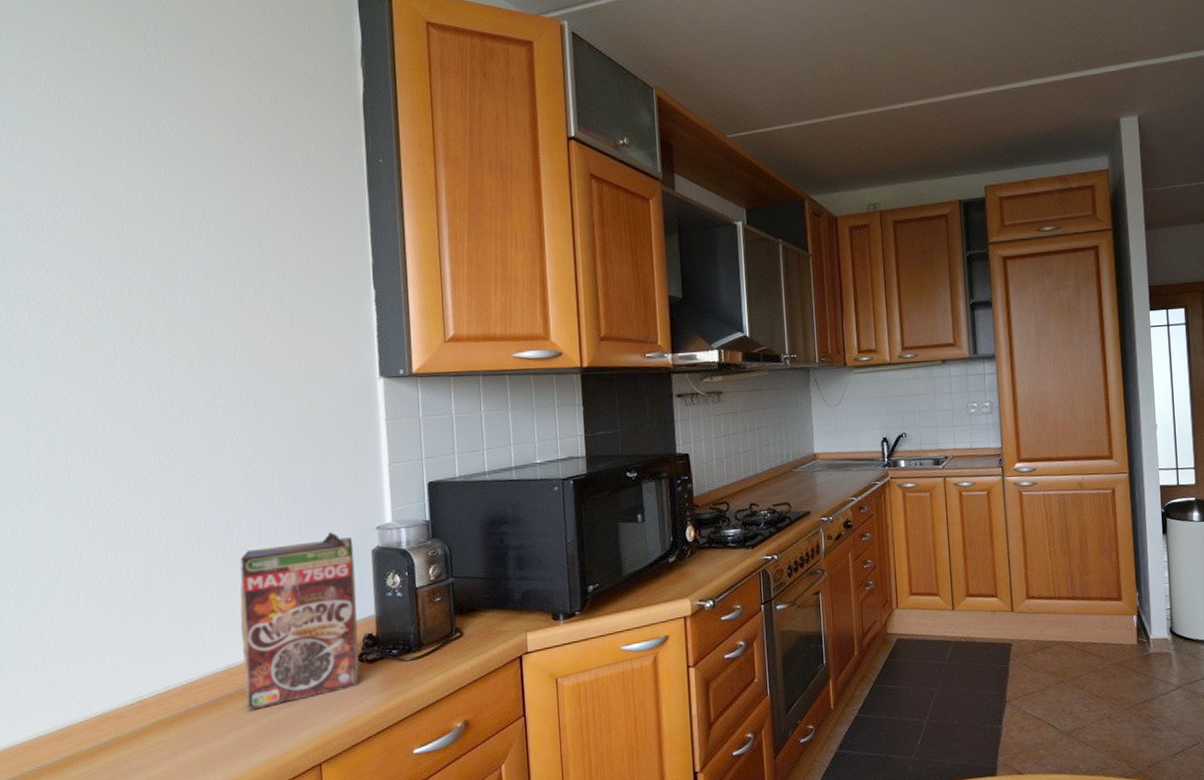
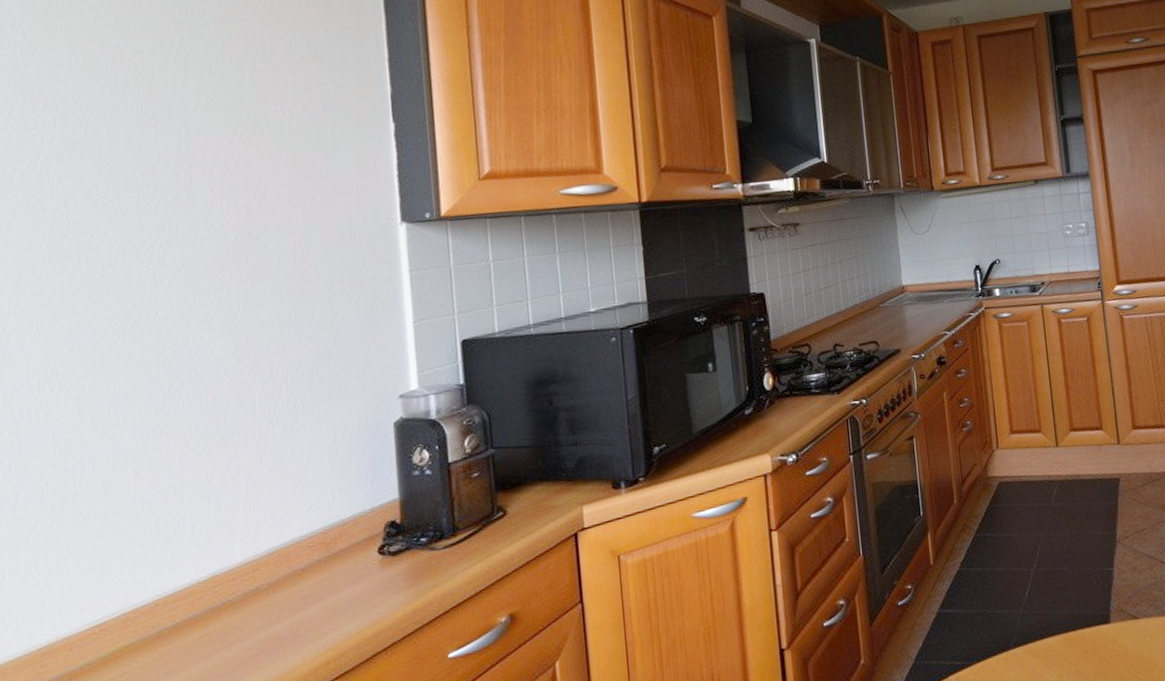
cereal box: present [240,531,359,710] -> none [228,404,380,624]

